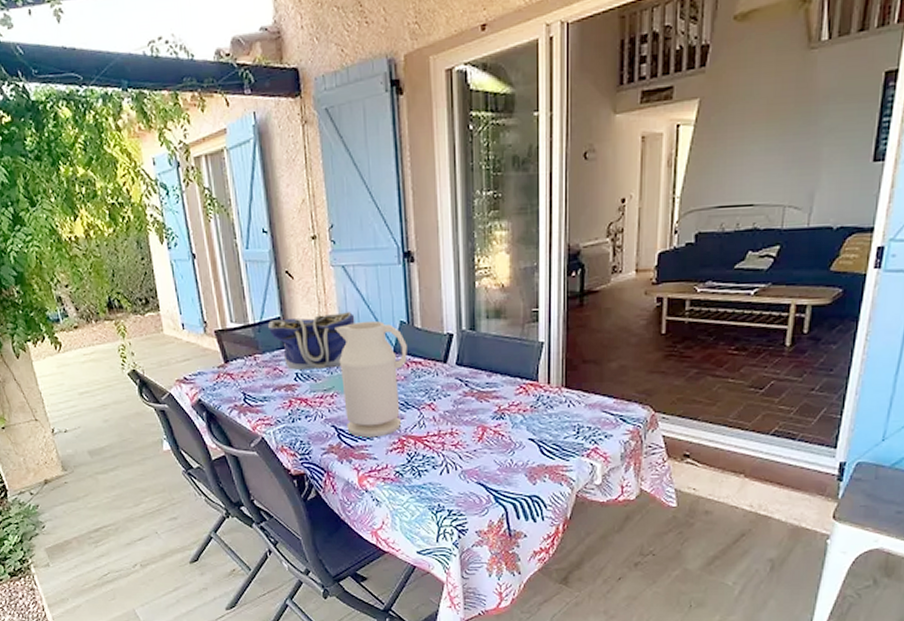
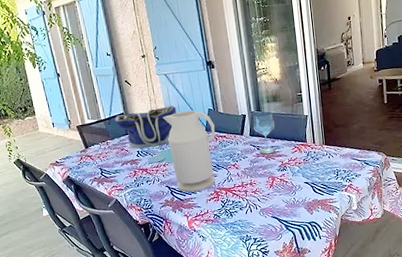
wine glass: none [461,331,495,394] -> present [253,111,276,155]

